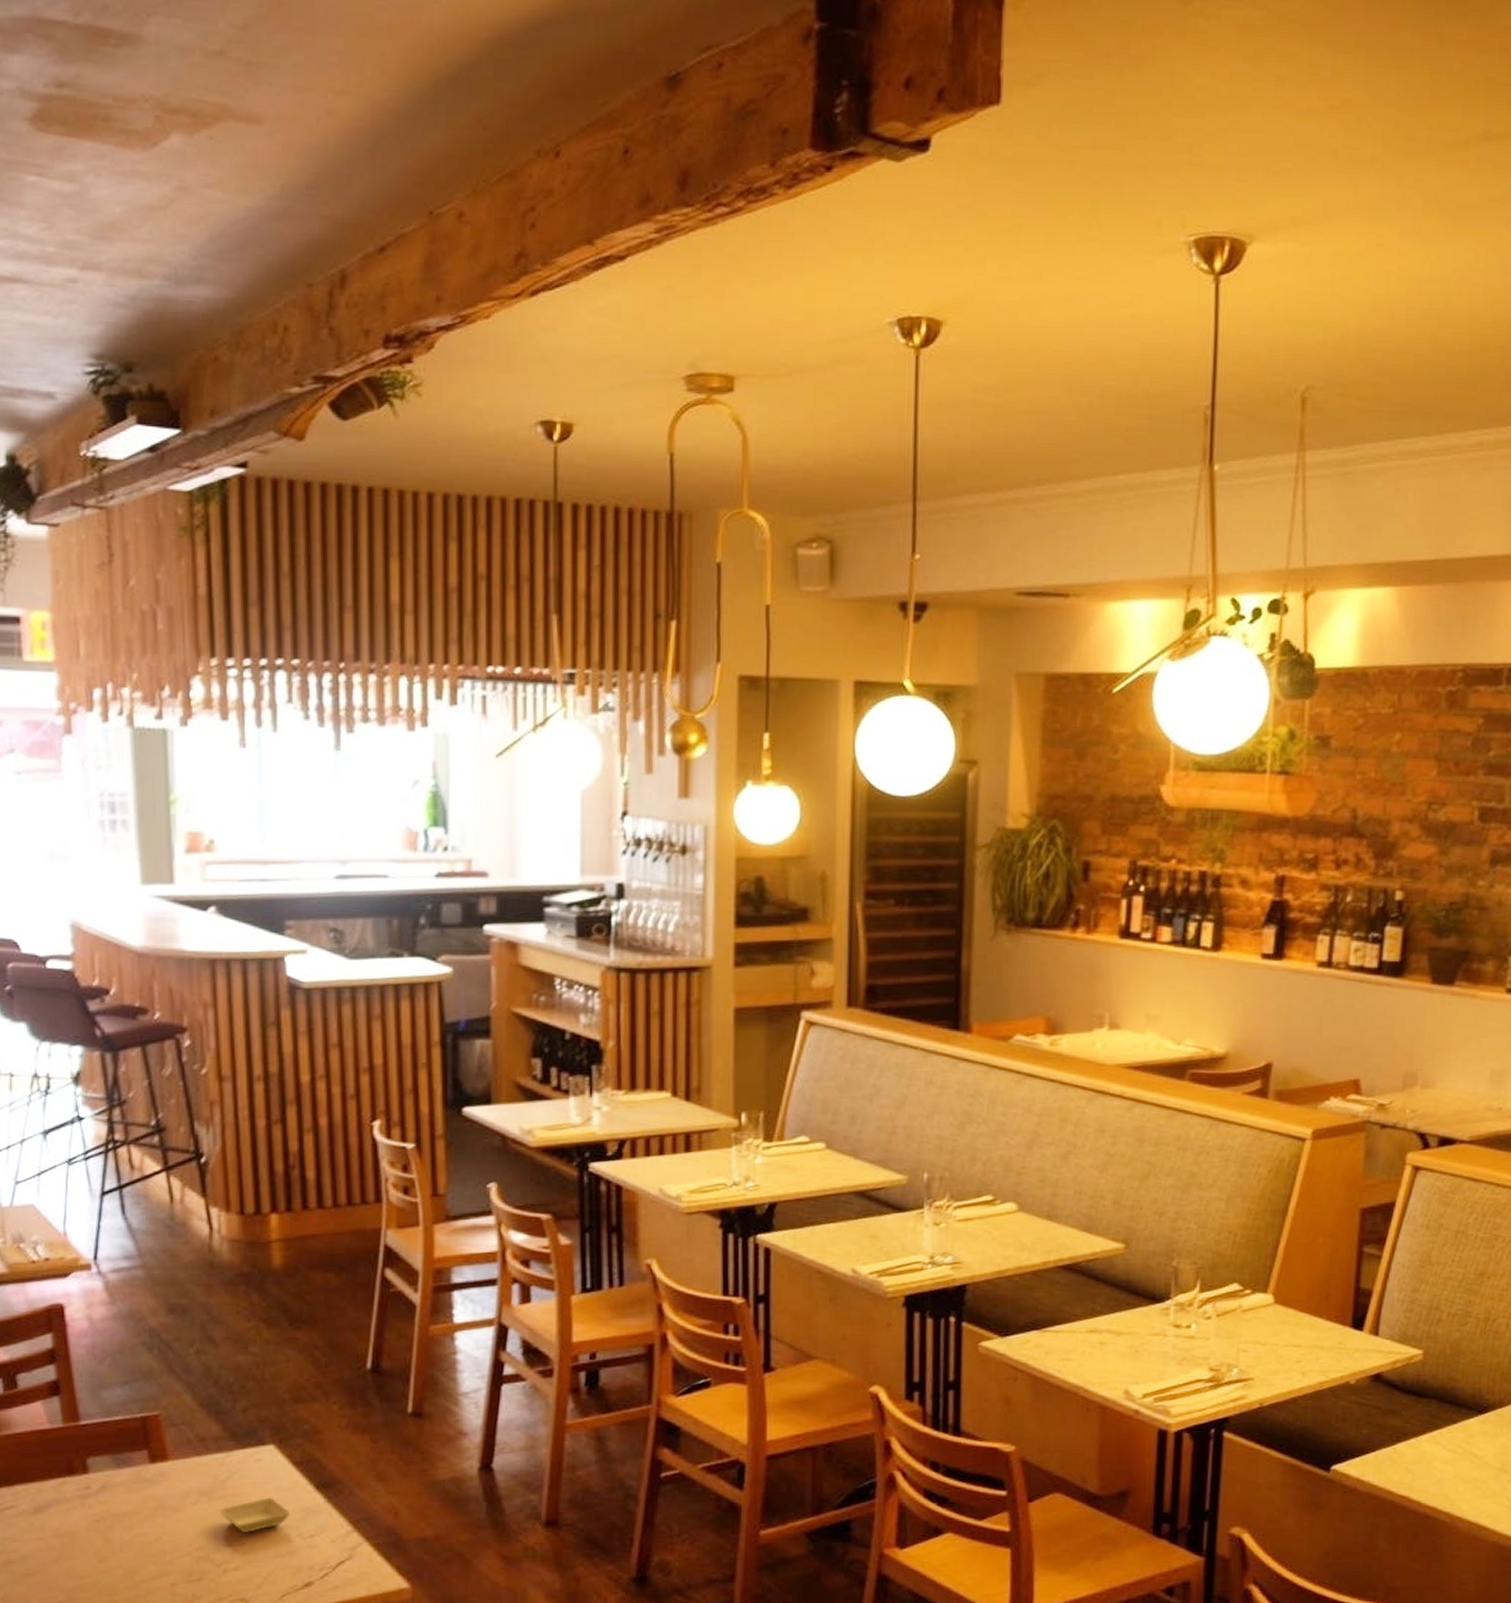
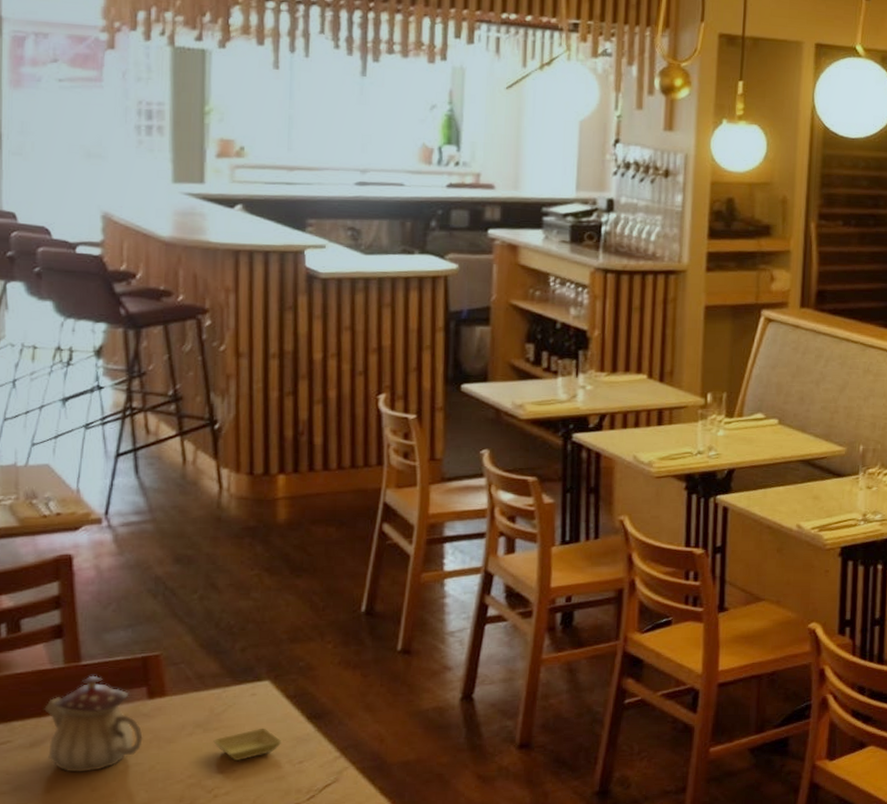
teapot: none [46,1436,147,1541] -> present [44,675,143,772]

